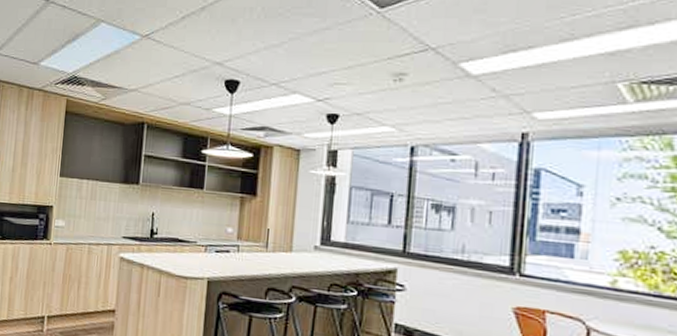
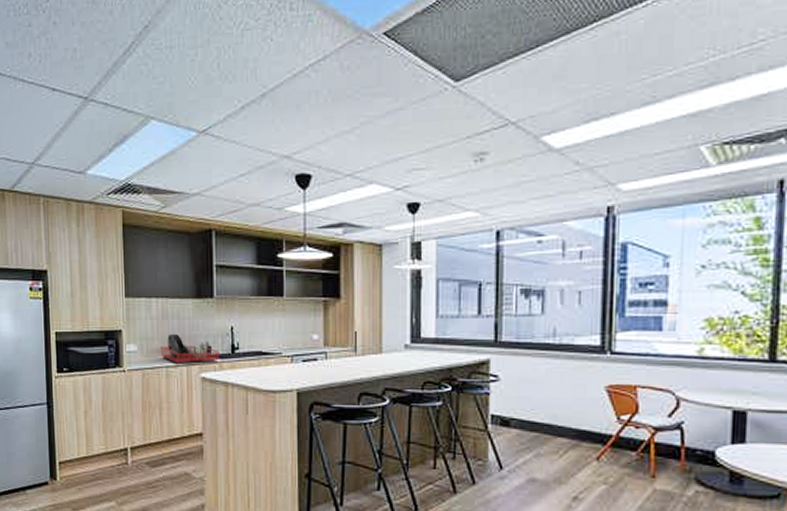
dish rack: none [86,214,140,246] -> present [160,334,220,365]

